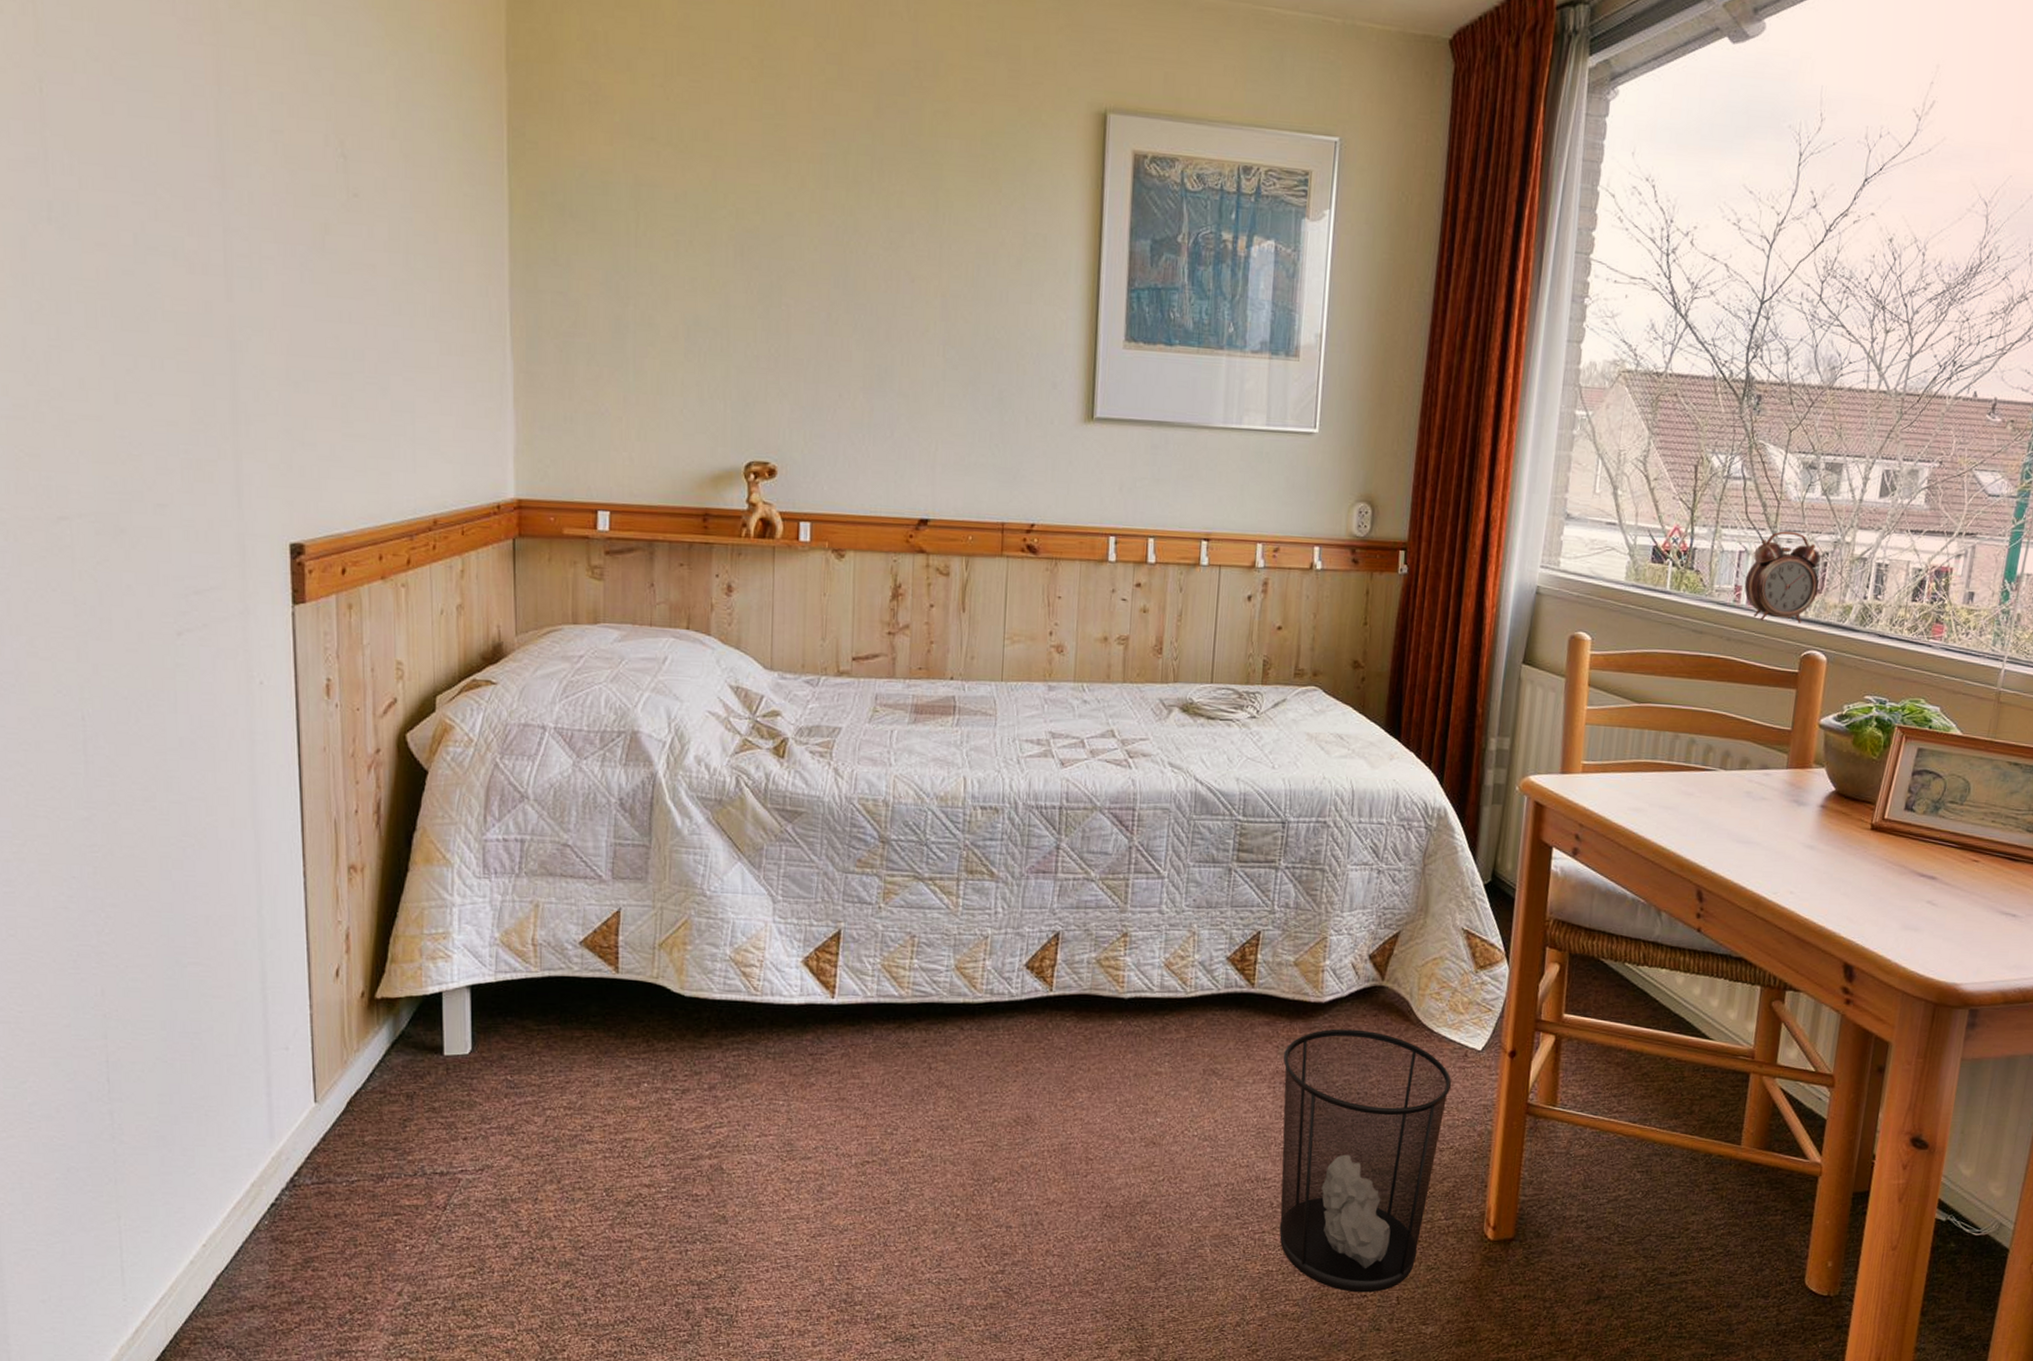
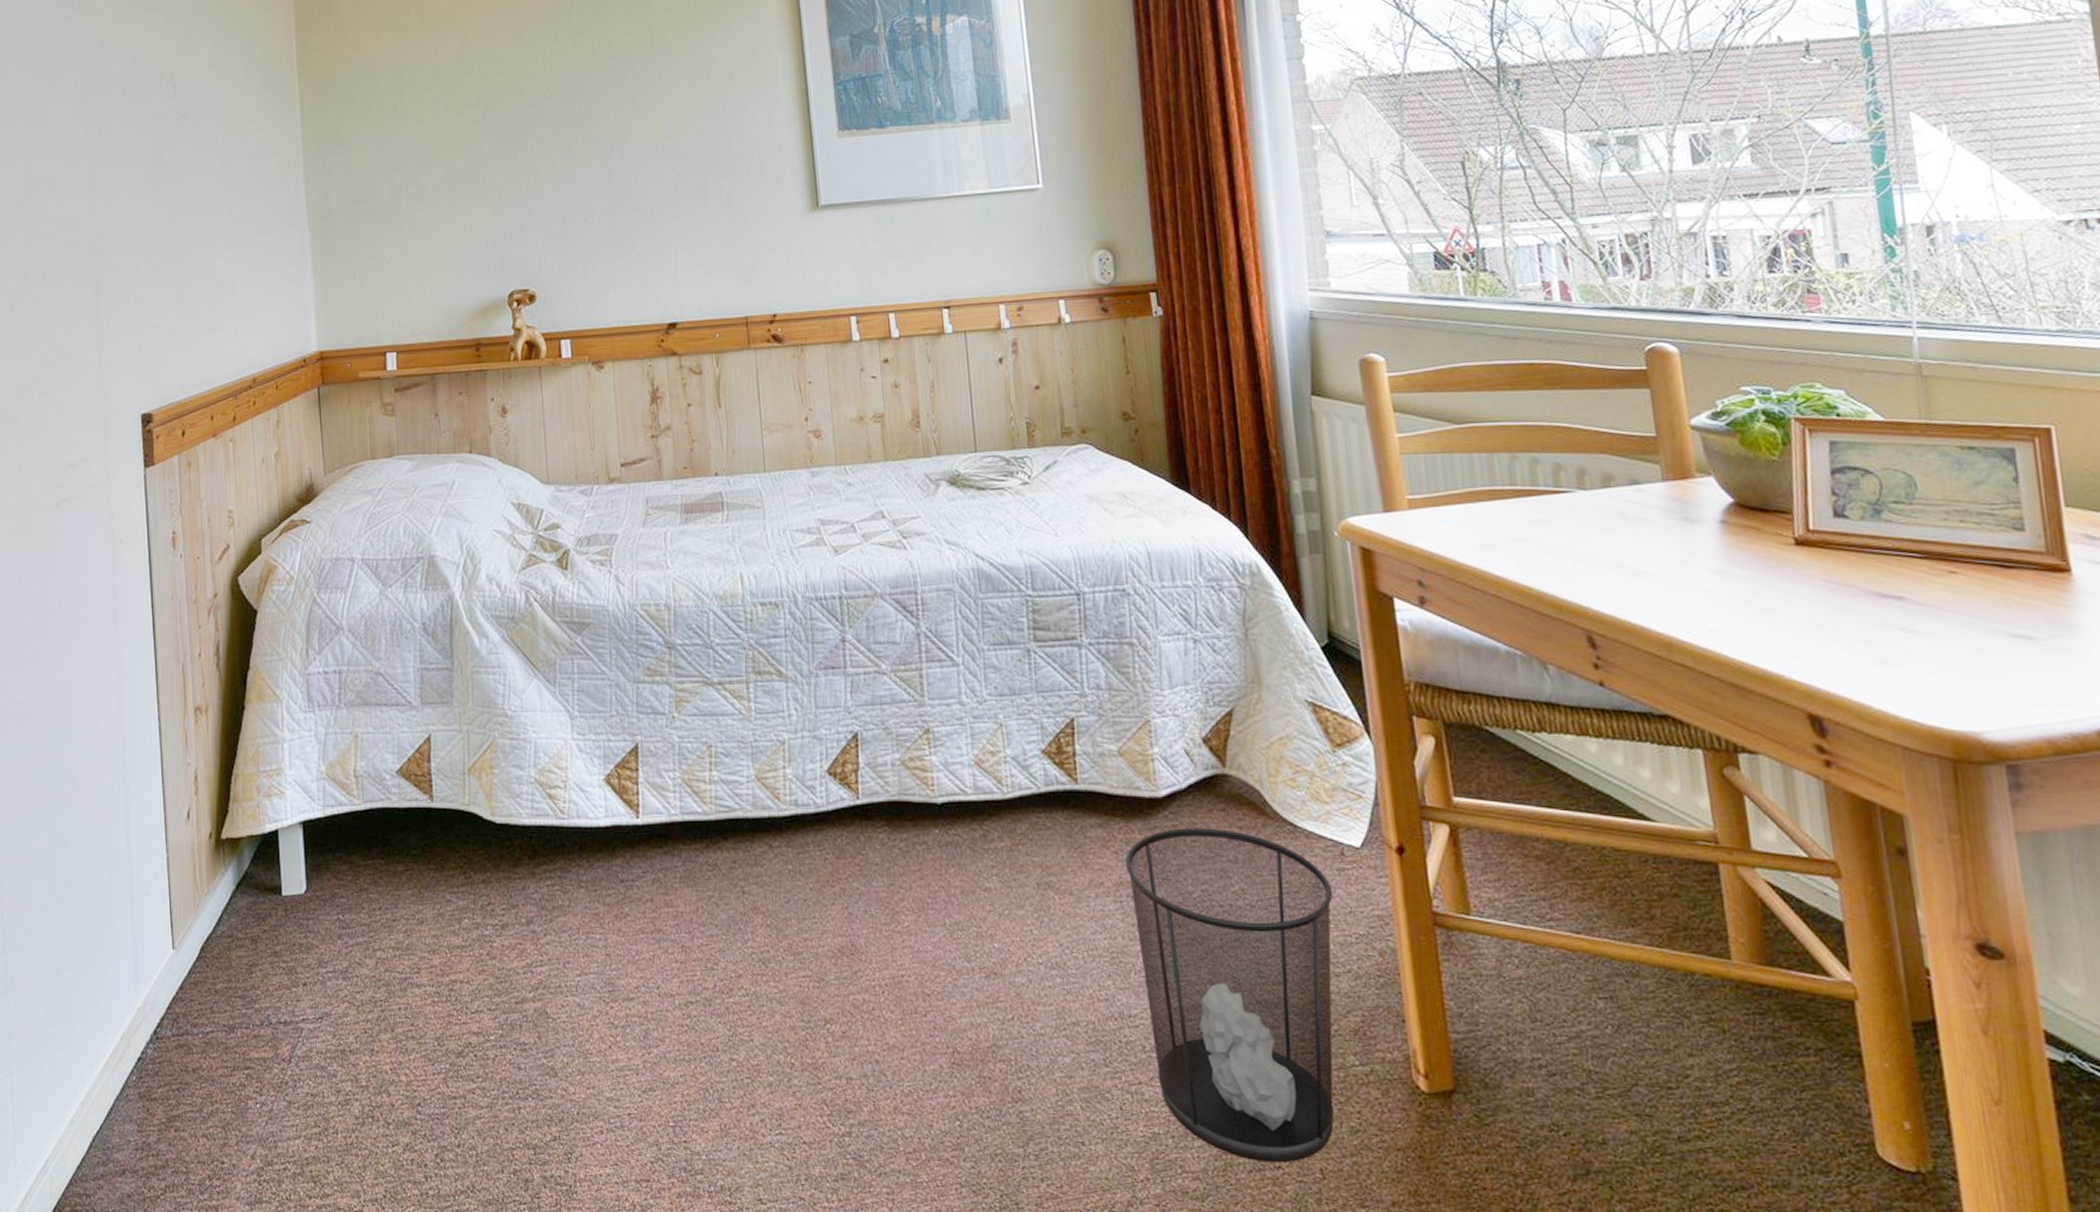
alarm clock: present [1744,531,1821,624] -> none [1552,215,1647,317]

